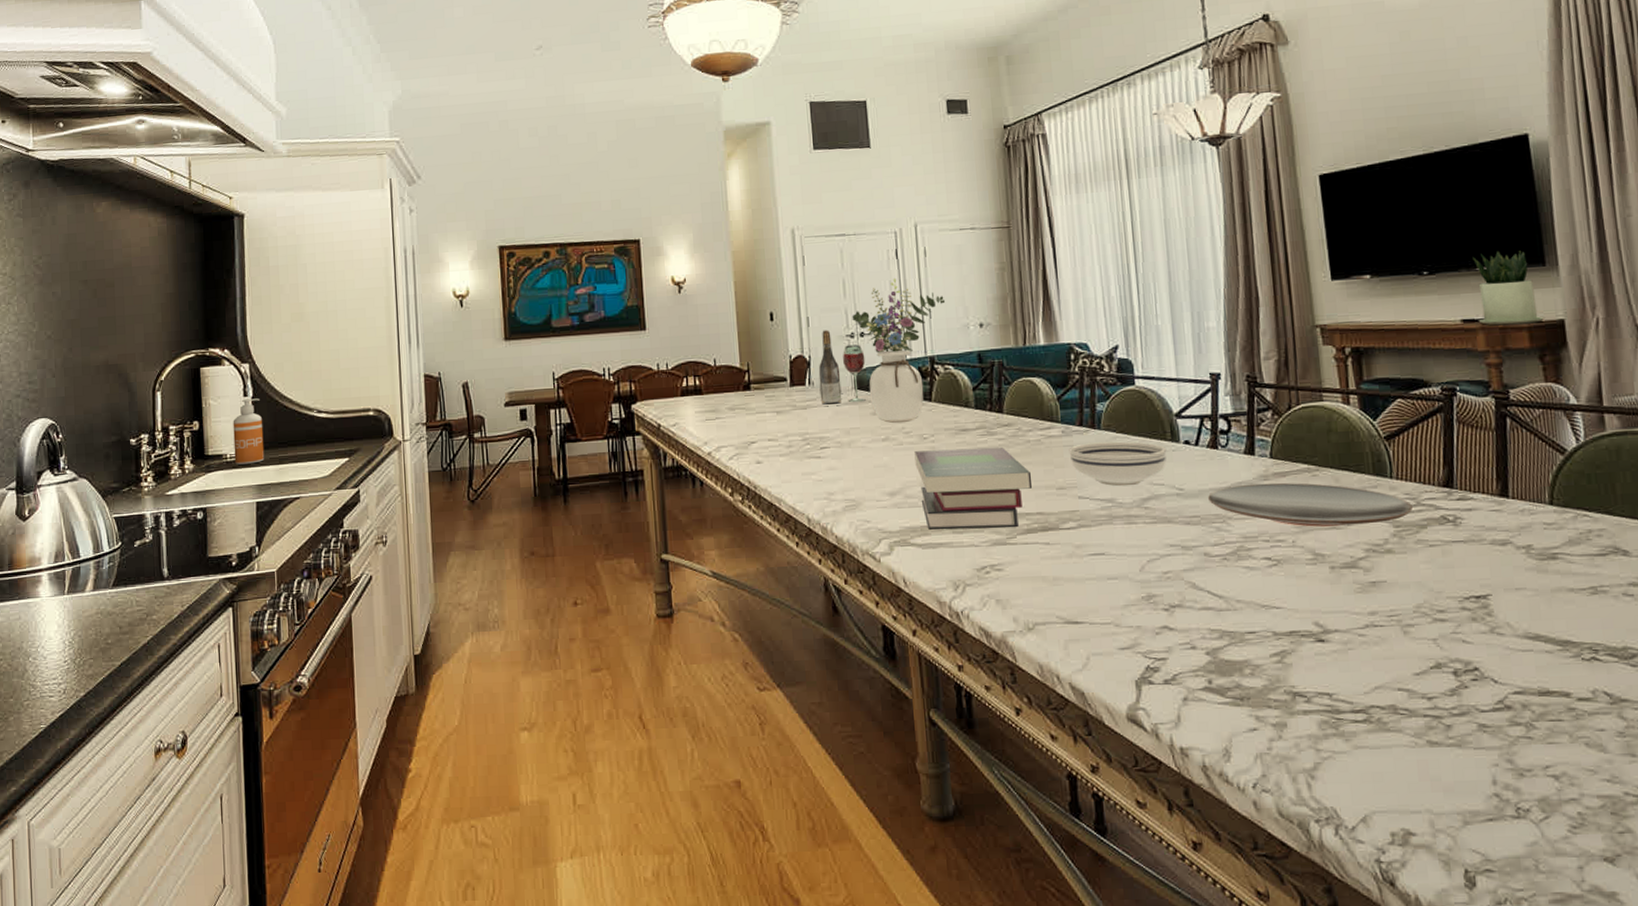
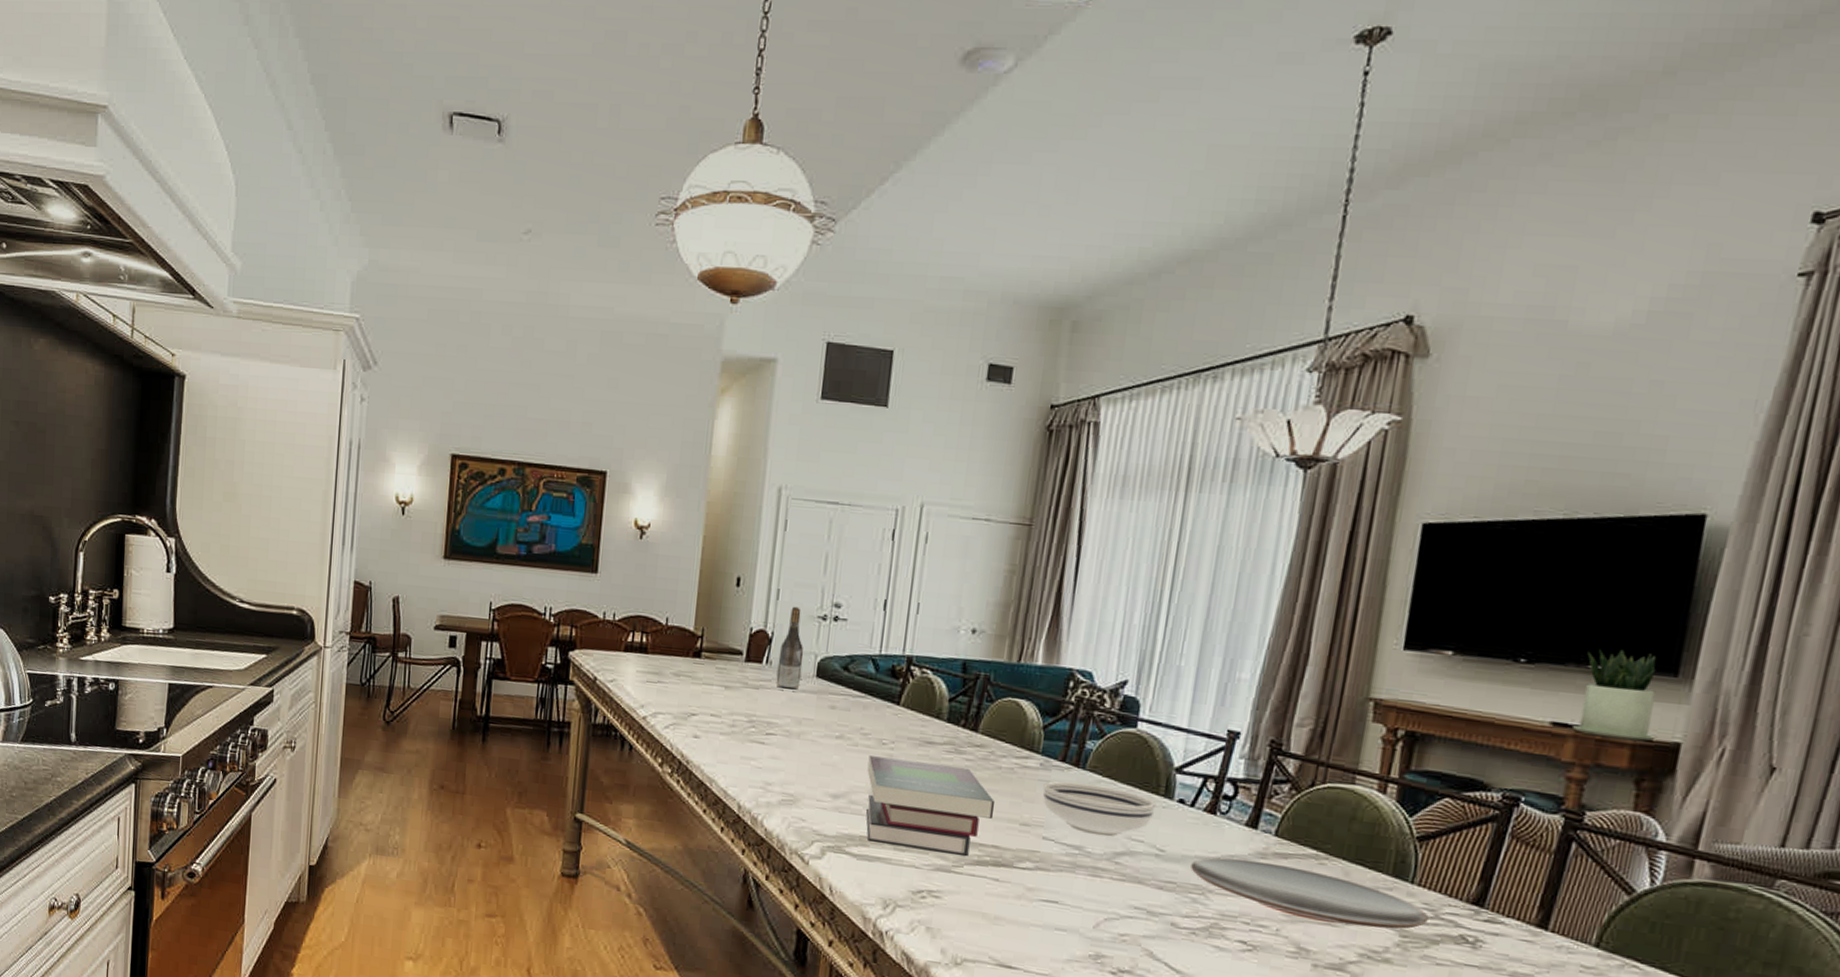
soap dispenser: present [233,398,265,465] -> none [151,575,184,644]
wineglass: present [843,344,867,403] -> none [806,627,835,693]
bouquet: present [852,277,946,424] -> none [828,561,939,724]

